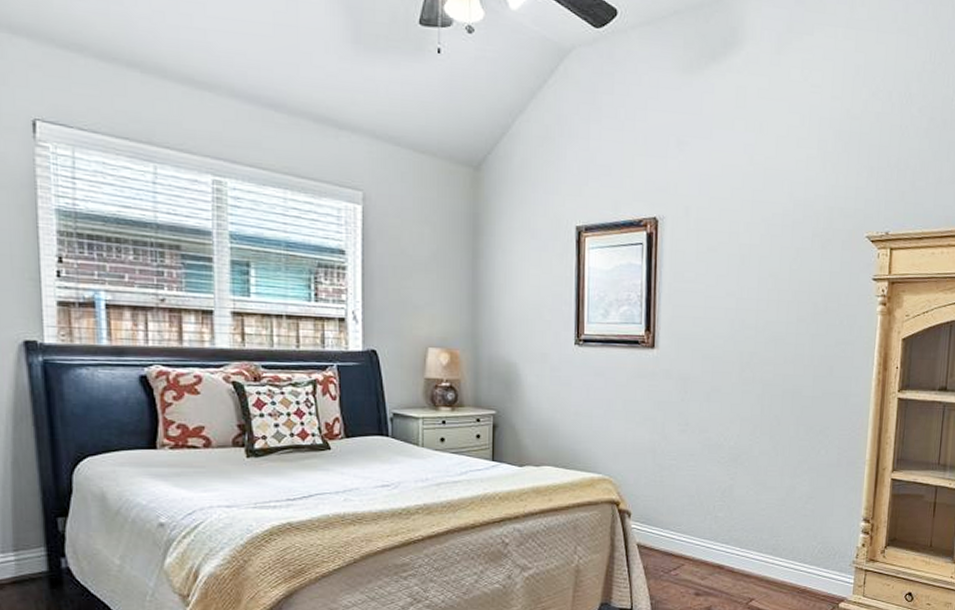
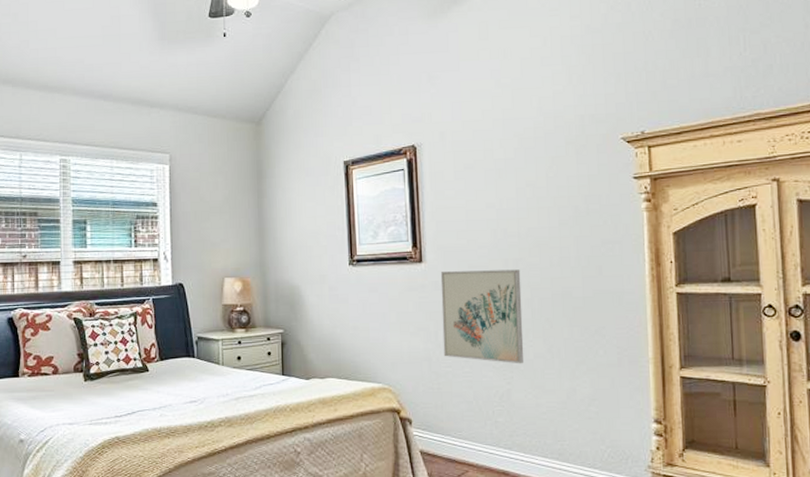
wall art: none [669,360,755,460] -> present [440,269,524,364]

